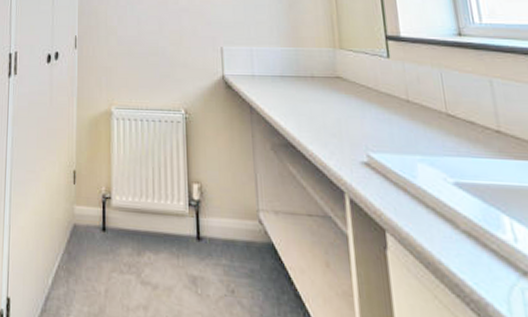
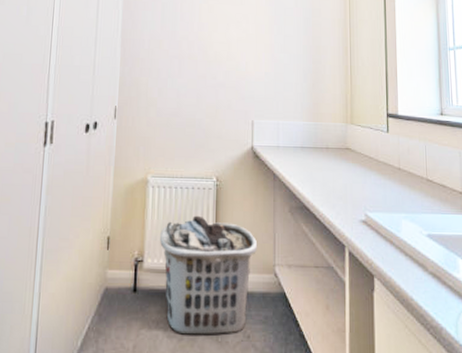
clothes hamper: none [127,150,237,286] -> present [159,215,258,335]

